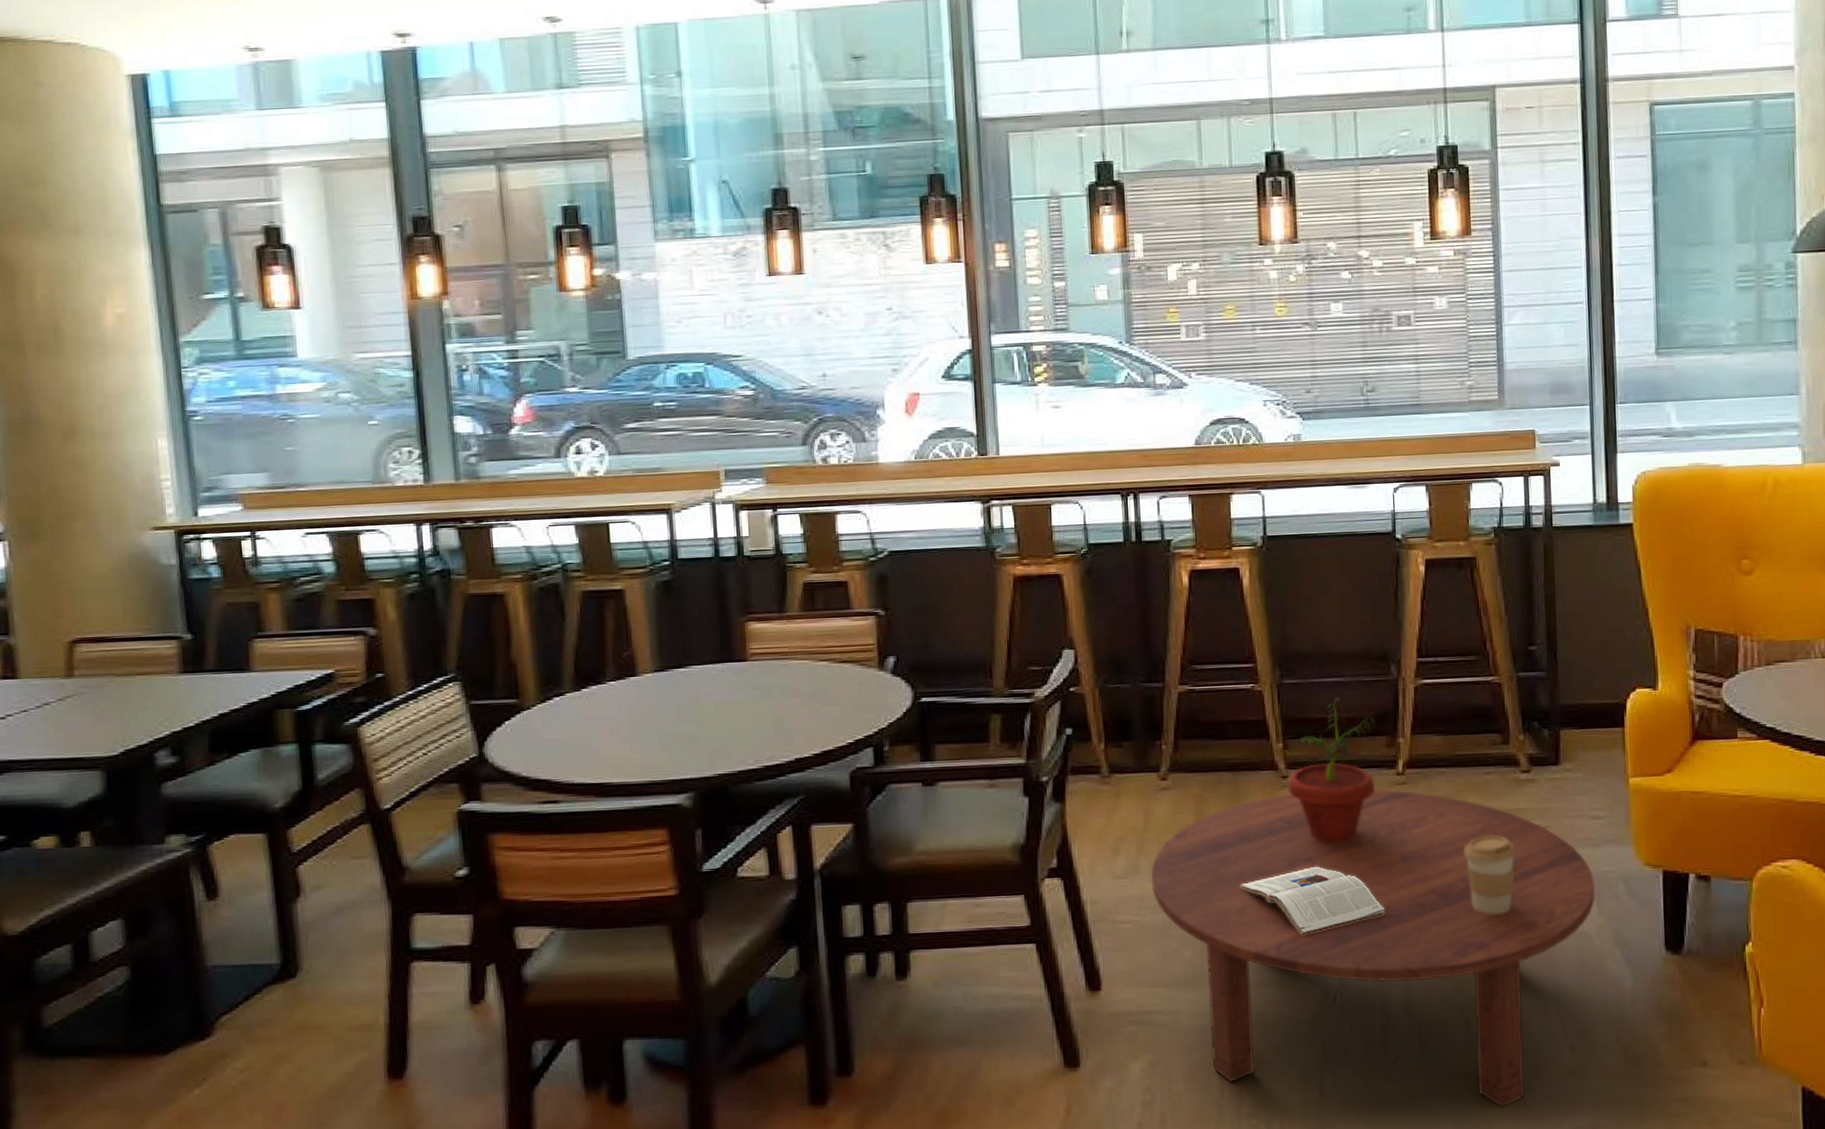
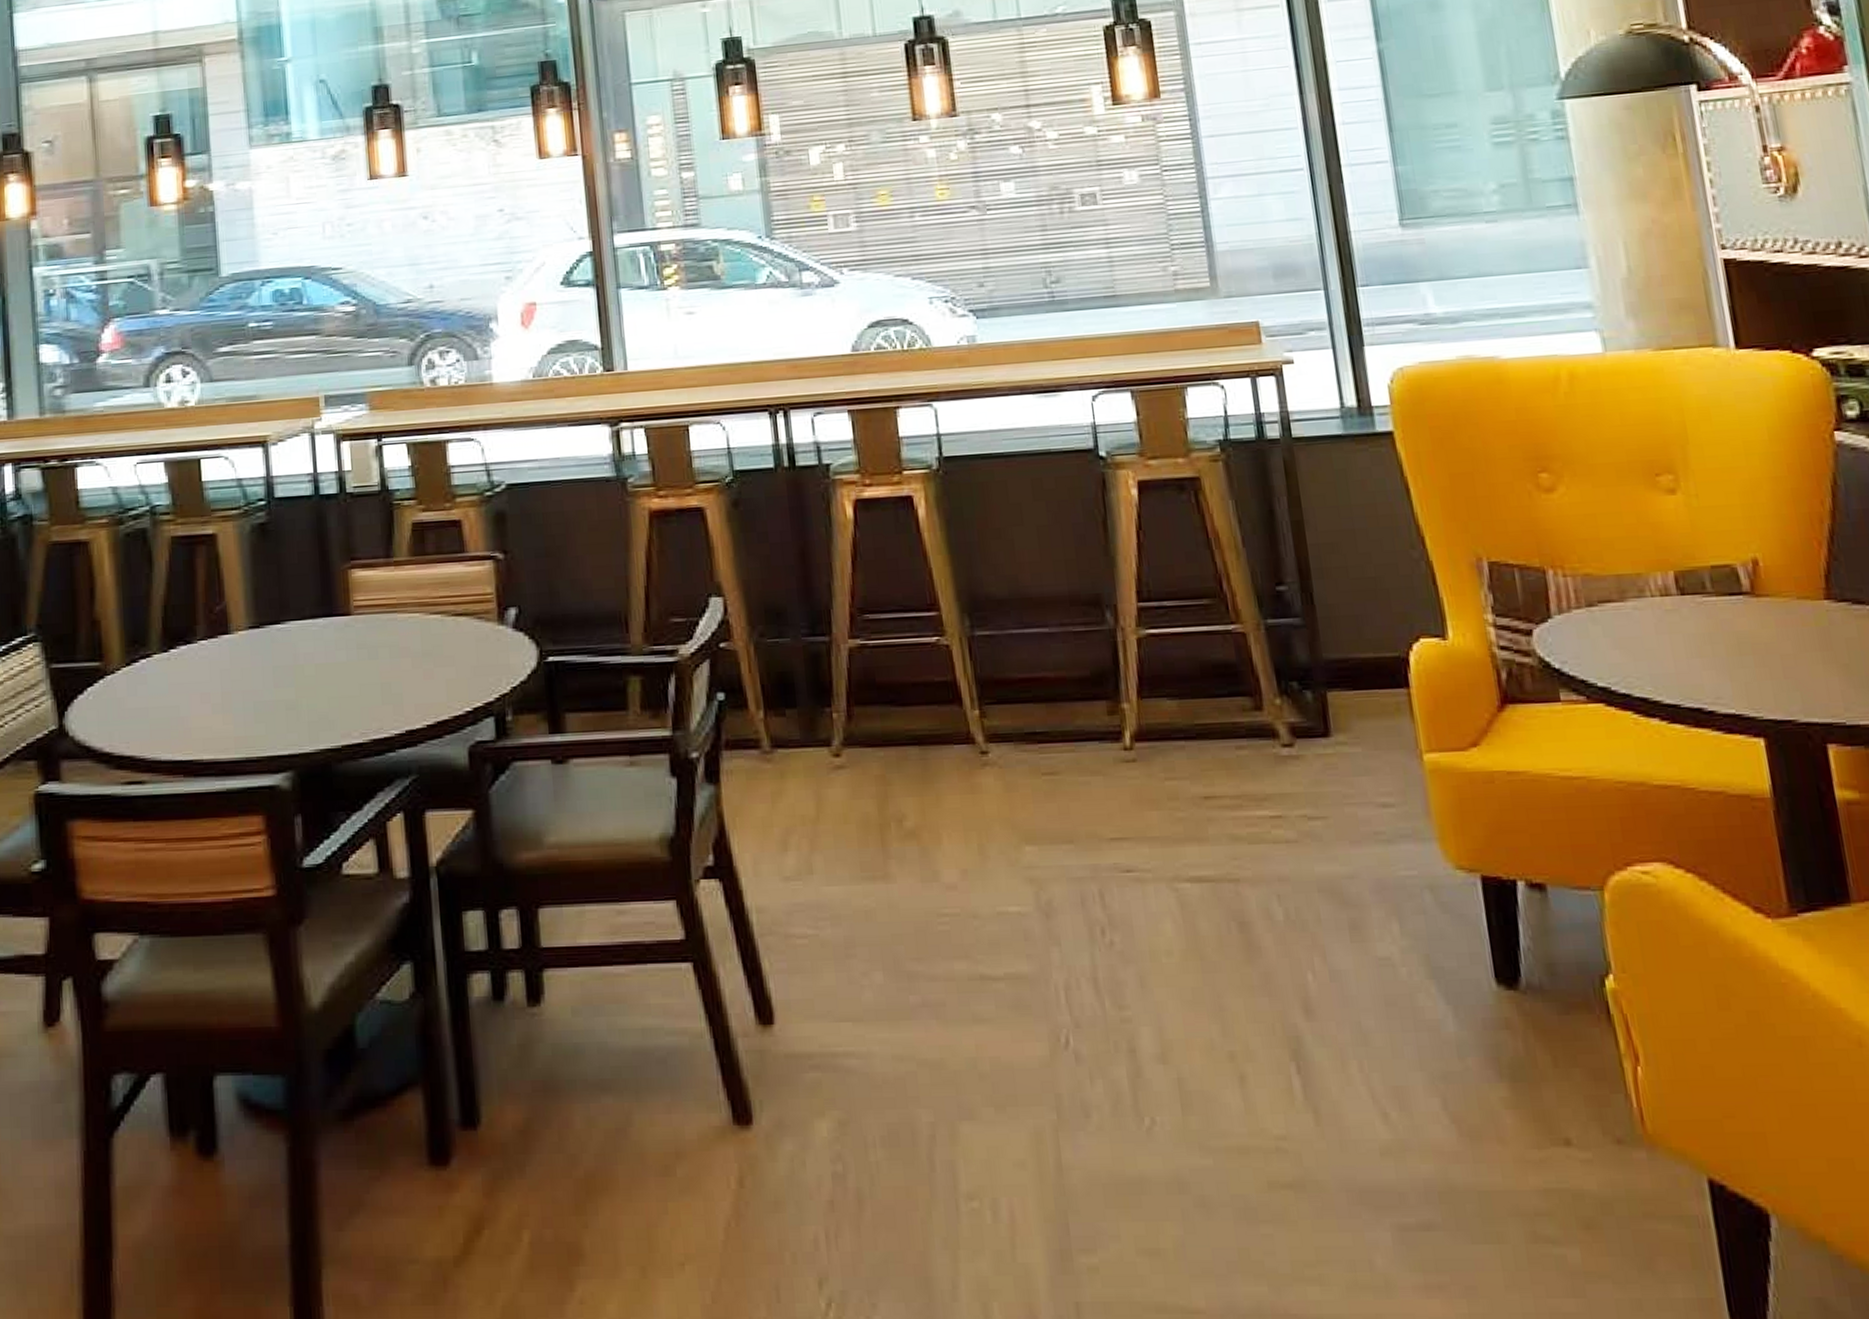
coffee table: present [1150,789,1595,1107] -> none [827,768,1395,1195]
magazine: present [1239,866,1385,935] -> none [937,866,1123,956]
potted plant: present [1287,697,1376,842] -> none [988,652,1097,836]
coffee cup: present [1464,836,1516,915] -> none [1217,829,1286,933]

